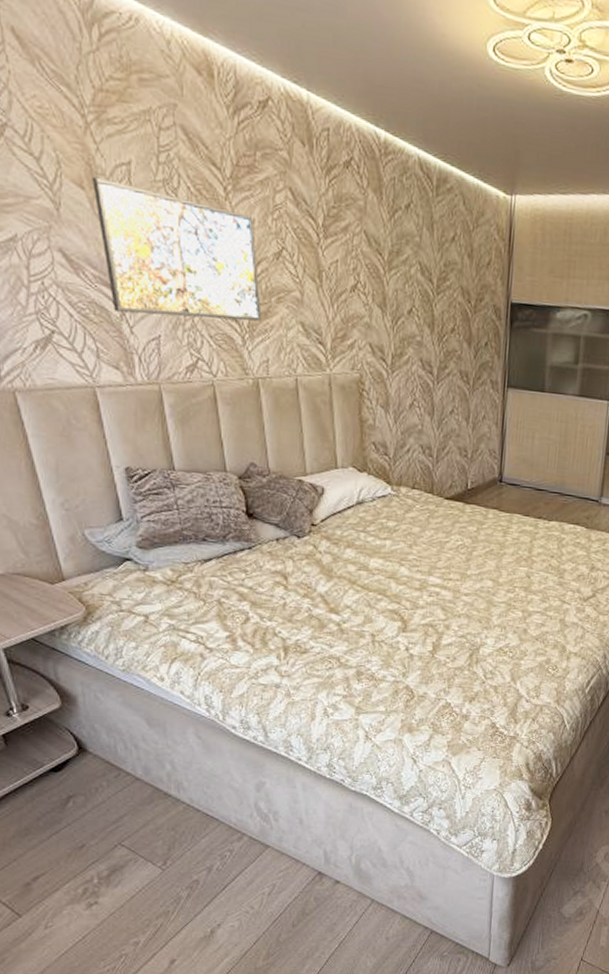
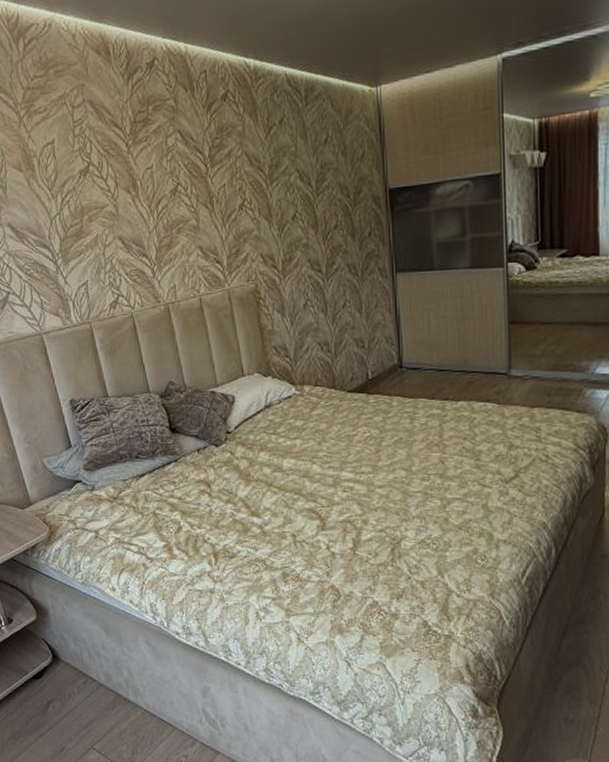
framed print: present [92,176,262,322] -> none [27,158,166,267]

